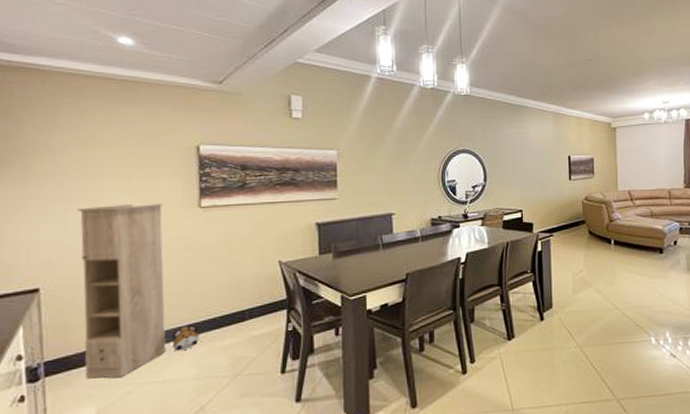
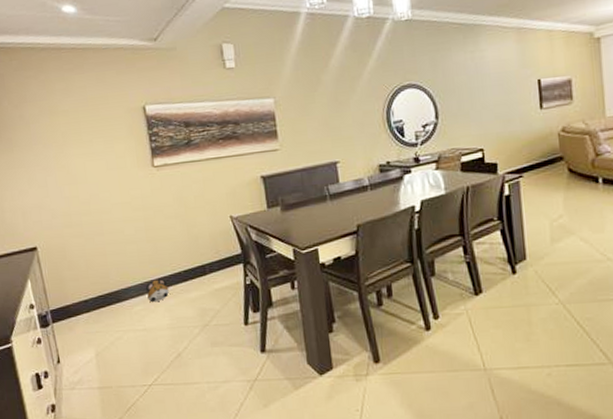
storage cabinet: present [77,204,166,379] -> none [54,165,143,326]

